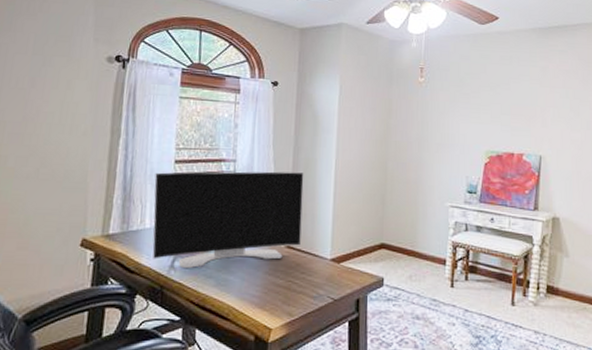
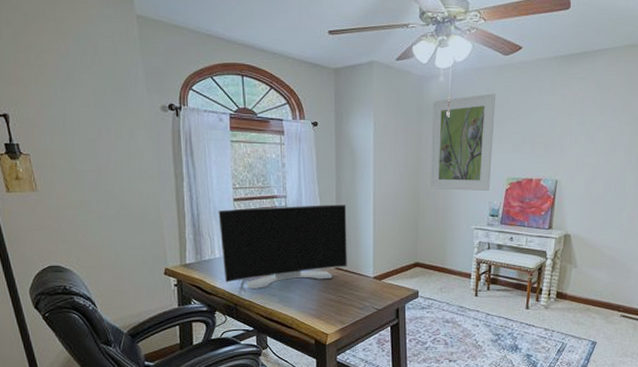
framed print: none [400,61,473,164] -> present [430,93,496,191]

